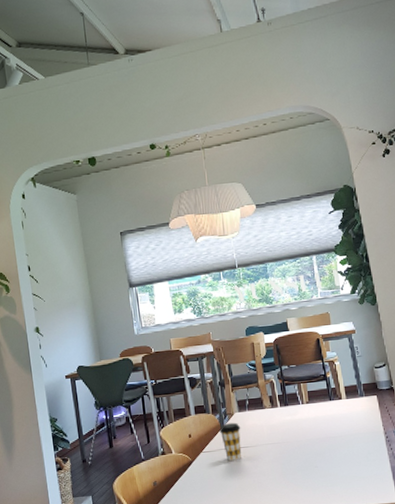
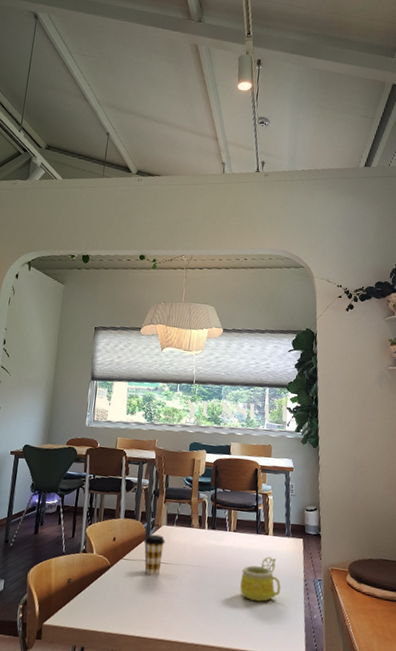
mug: none [322,419,363,463] -> present [240,556,281,602]

